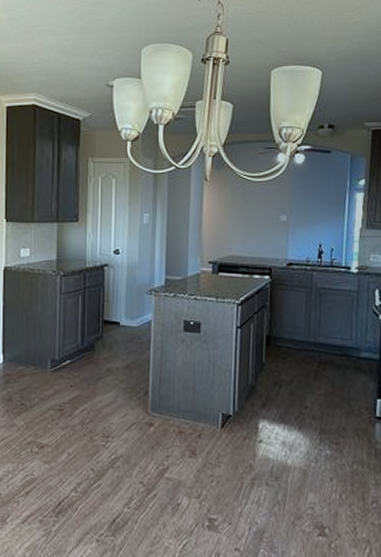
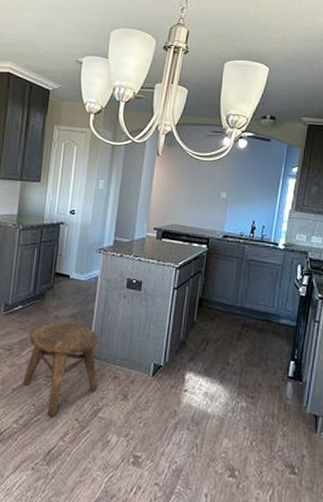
stool: none [78,375,160,481] -> present [23,322,99,417]

